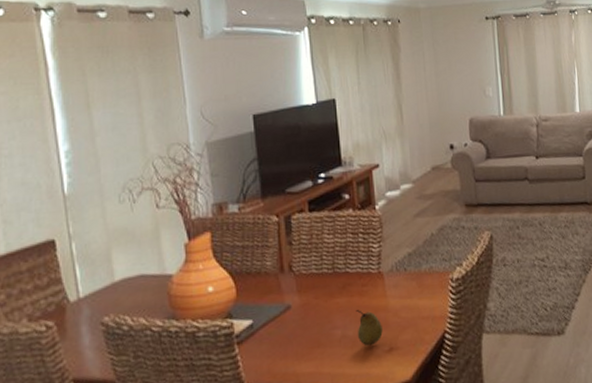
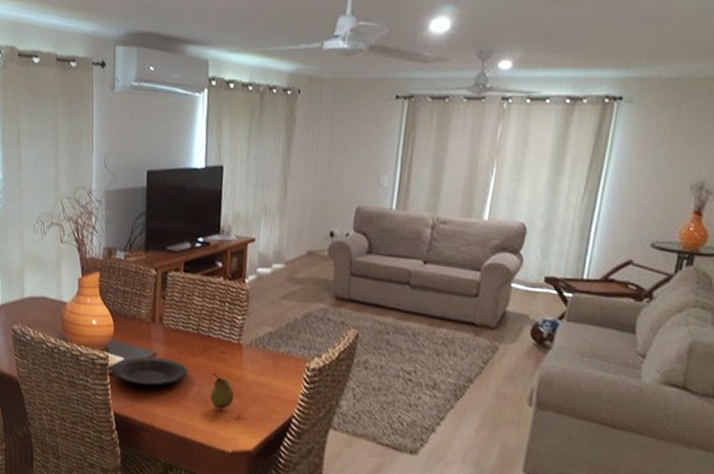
plate: none [239,308,329,347] -> present [112,357,188,386]

